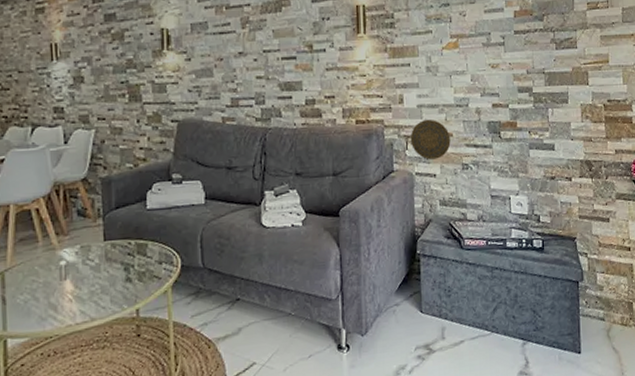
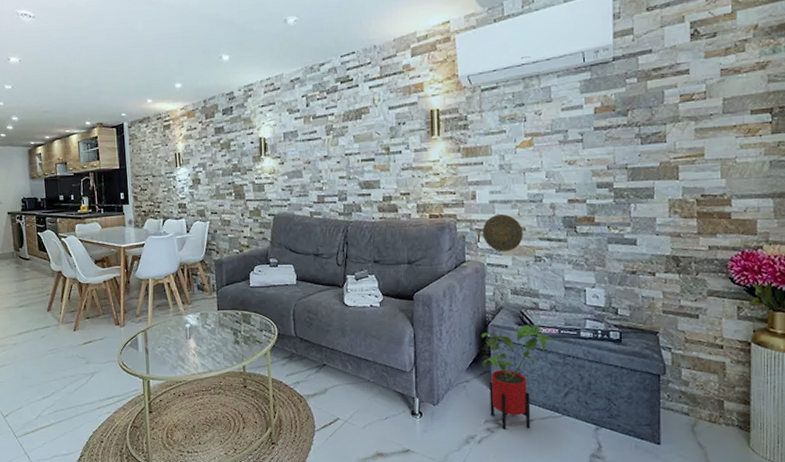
house plant: none [410,237,482,356] -> present [481,325,554,430]

